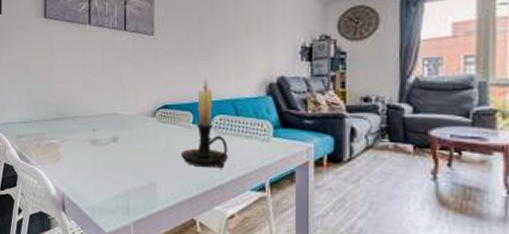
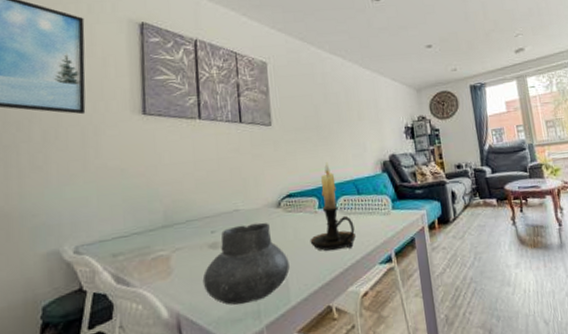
vase: none [83,128,159,199] -> present [202,222,290,305]

